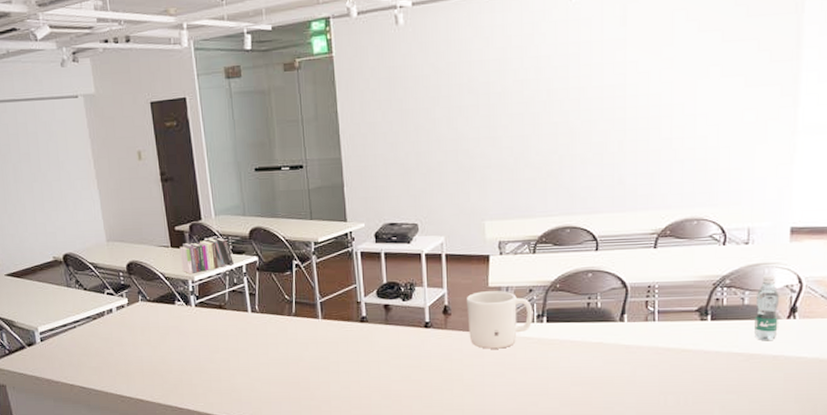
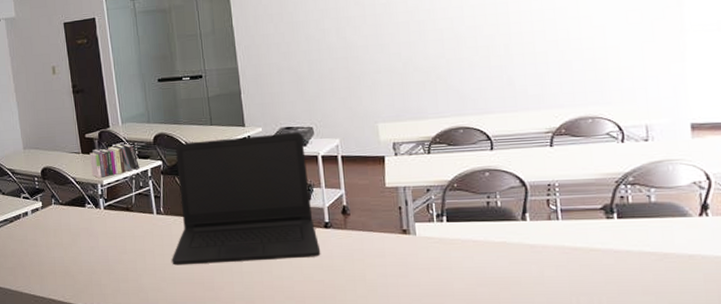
laptop: none [266,228,420,365] -> present [172,131,321,266]
mug: present [466,291,533,349] -> none [364,191,433,249]
bottle: present [754,274,779,341] -> none [662,171,691,240]

